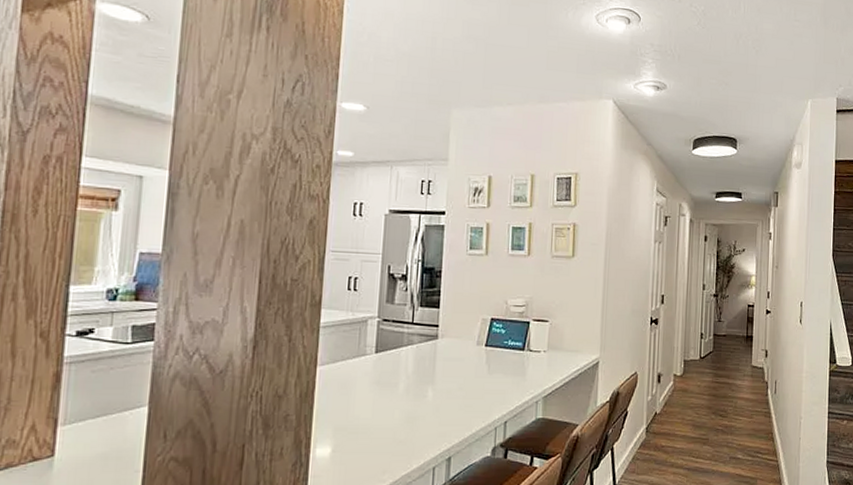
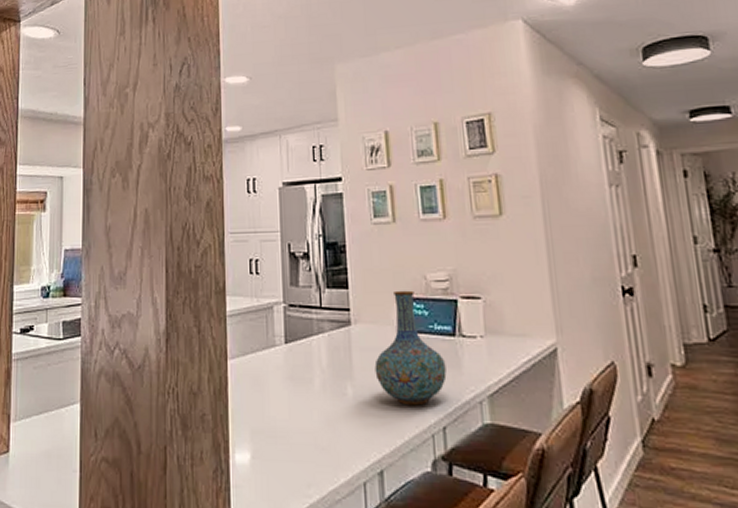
vase: none [454,312,514,405] -> present [374,290,447,406]

